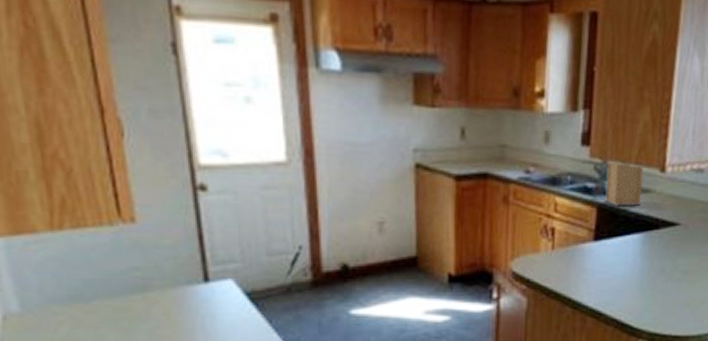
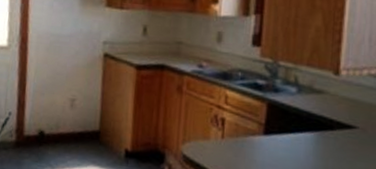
architectural model: present [605,160,644,207] -> none [276,61,317,106]

